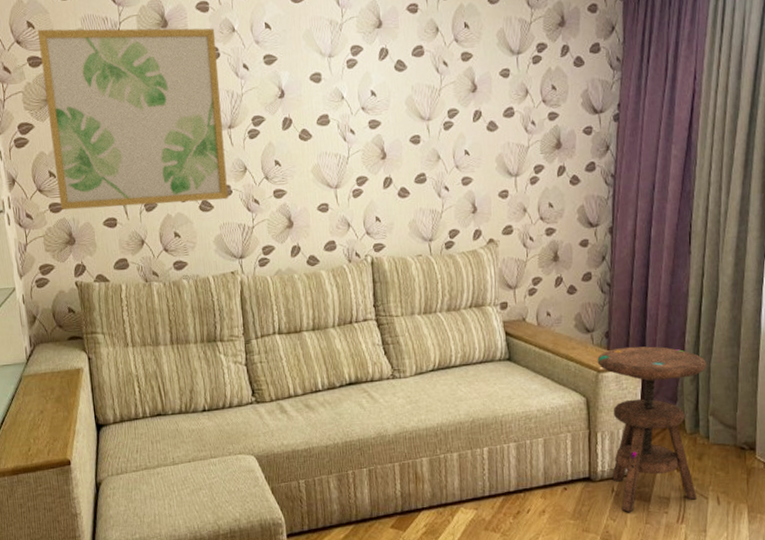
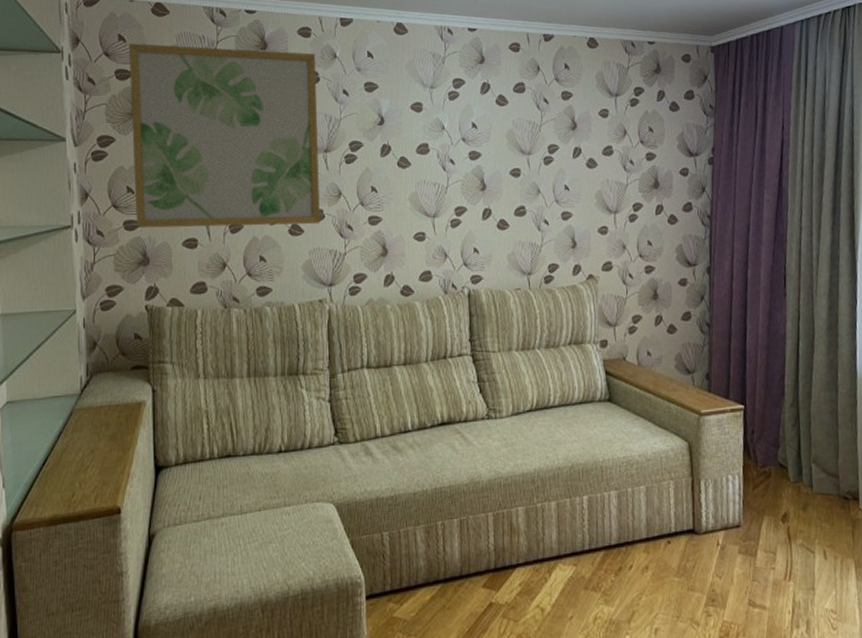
side table: present [597,346,707,512] -> none [698,389,807,568]

